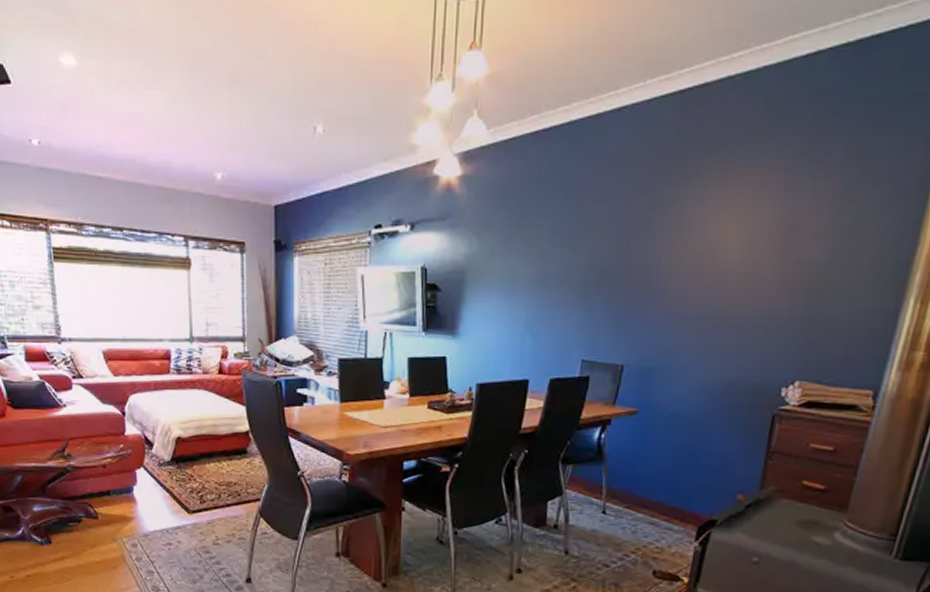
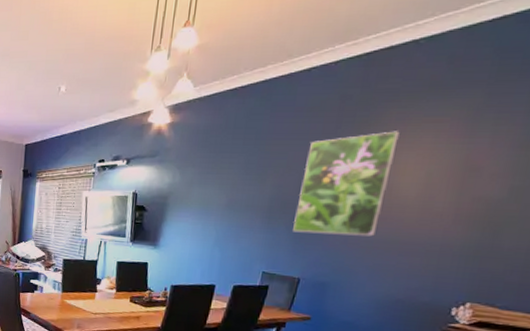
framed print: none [612,185,721,311] -> present [293,131,401,237]

